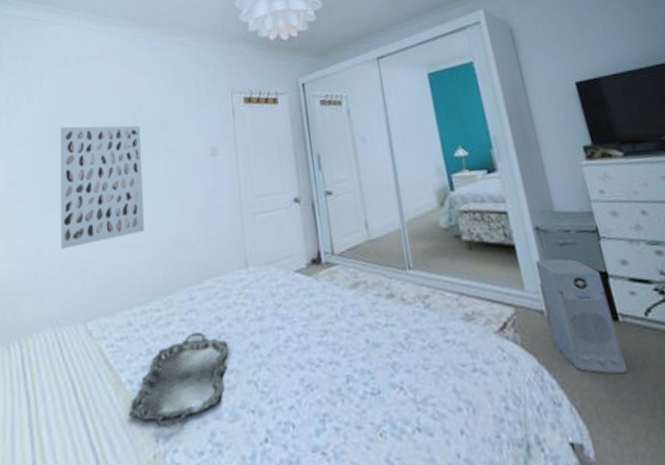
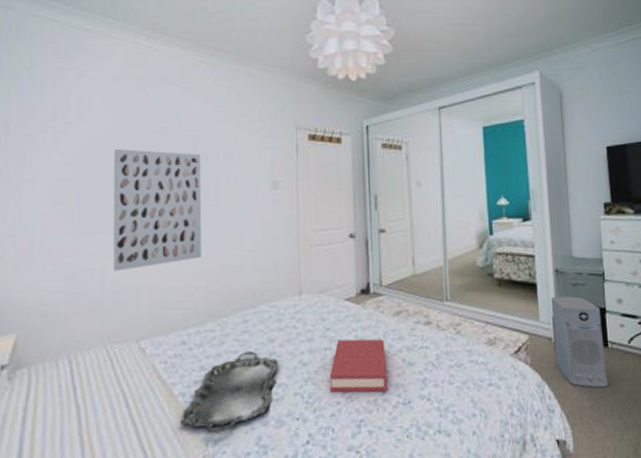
hardback book: none [284,315,352,380] -> present [329,339,388,393]

